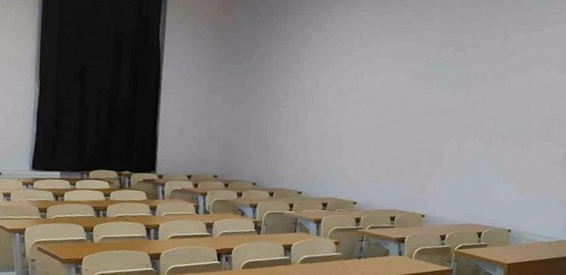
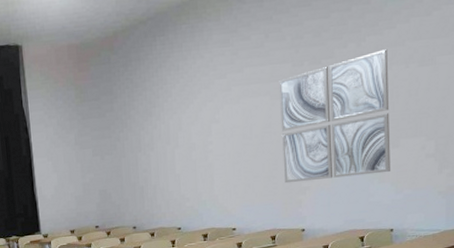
wall art: none [412,49,532,173] -> present [279,49,391,184]

